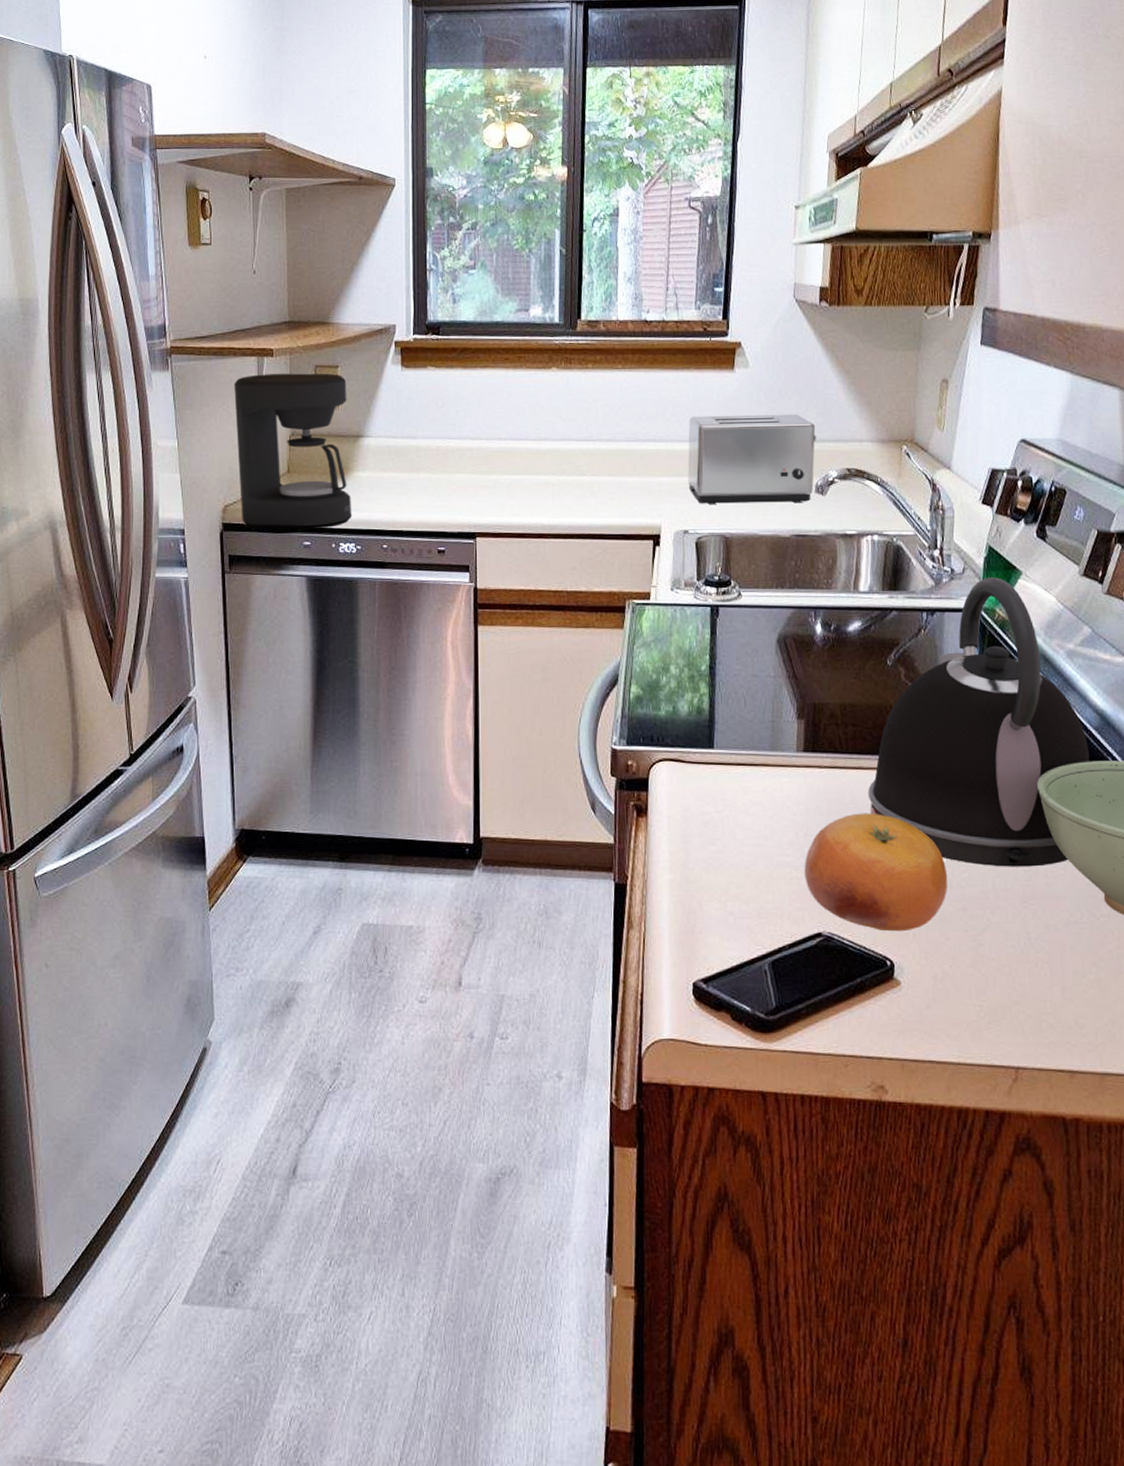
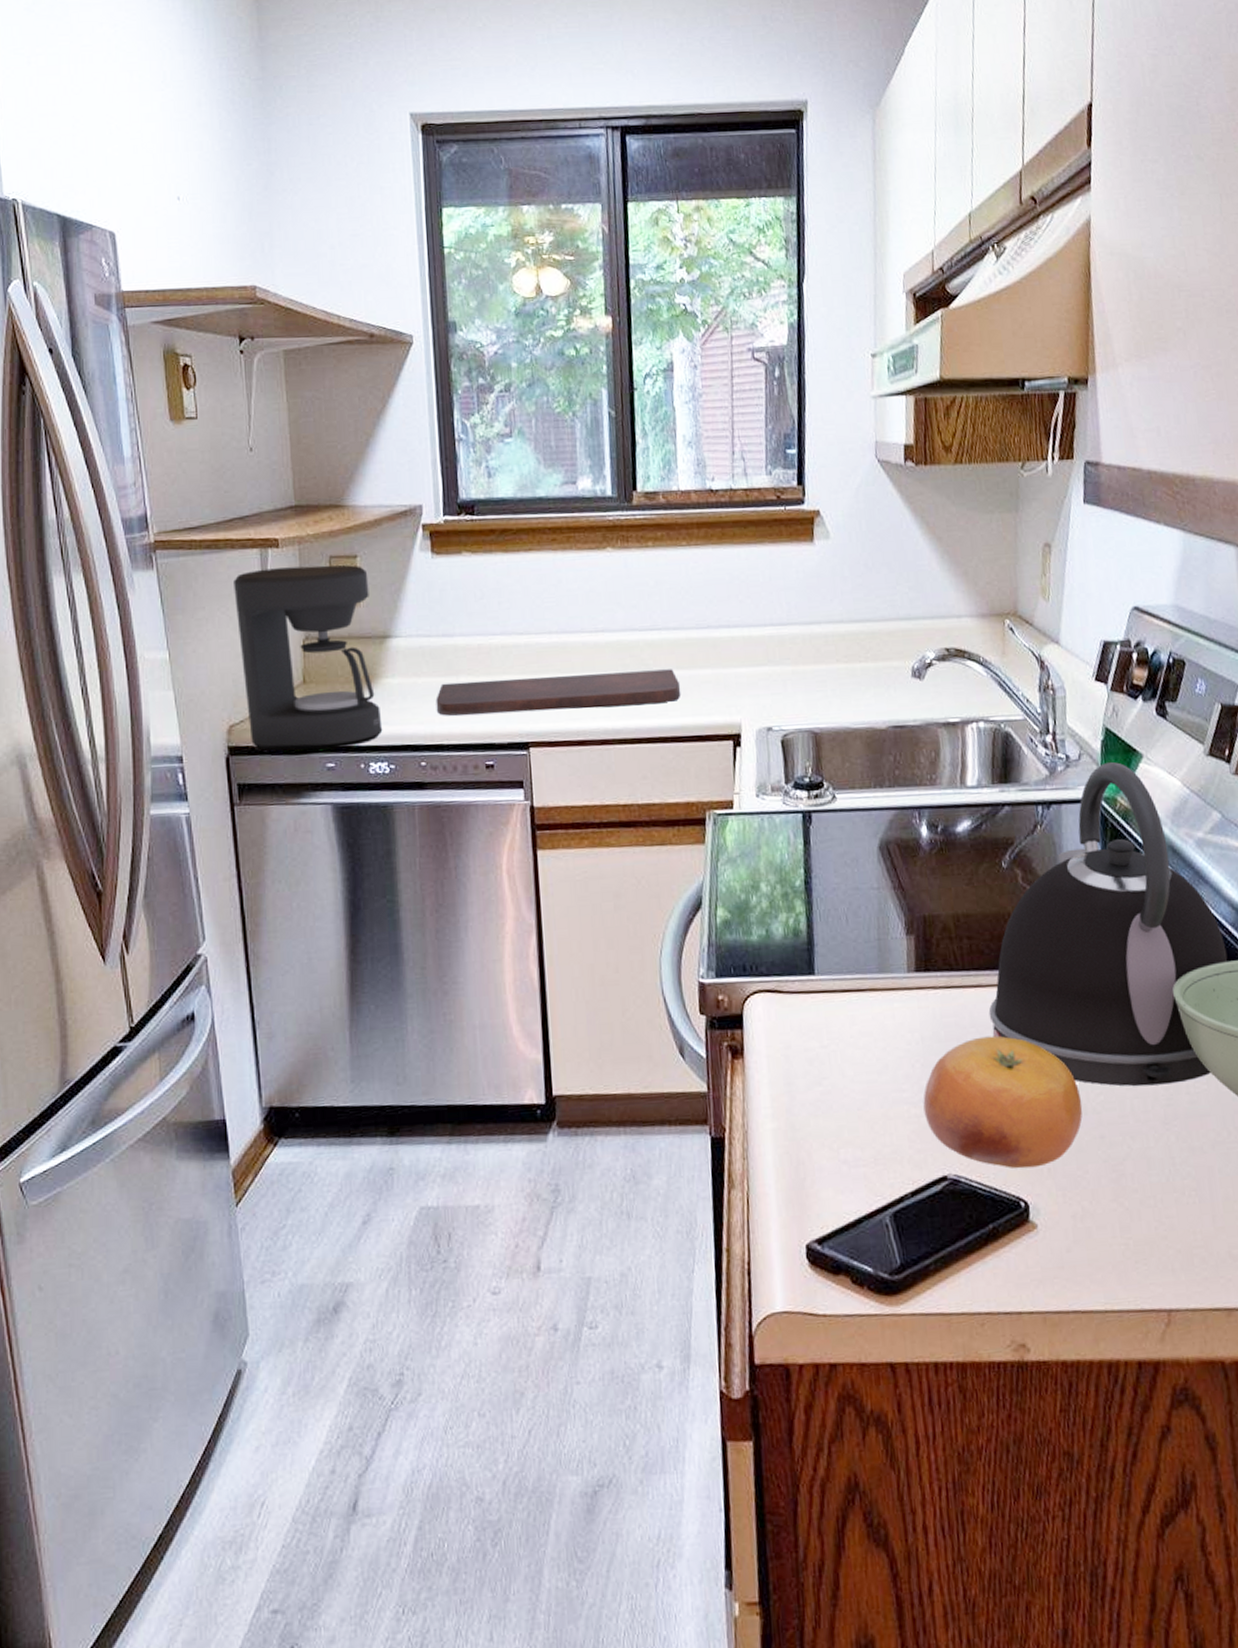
cutting board: none [398,475,610,508] -> present [435,669,681,717]
toaster: present [687,414,816,504] -> none [765,589,910,696]

